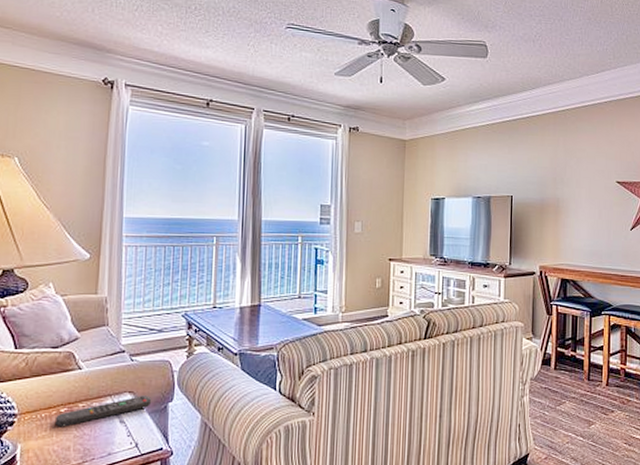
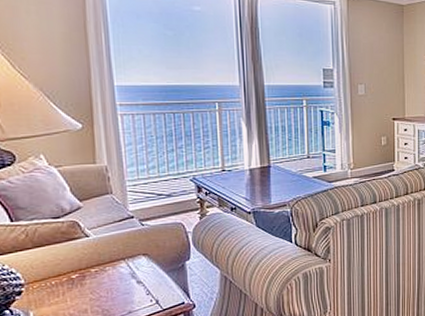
remote control: present [54,395,152,427] -> none [66,256,168,292]

